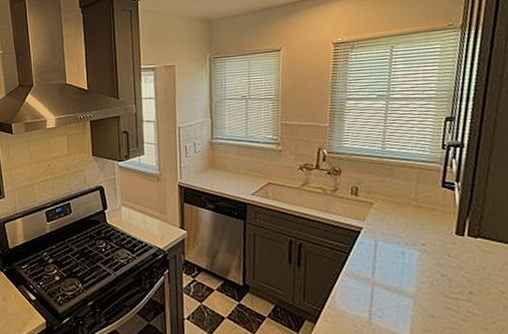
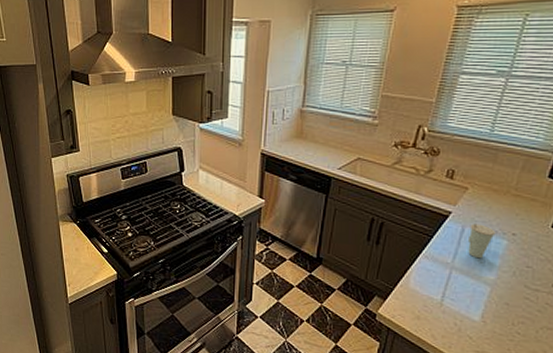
cup: none [381,237,407,272] -> present [467,223,496,259]

